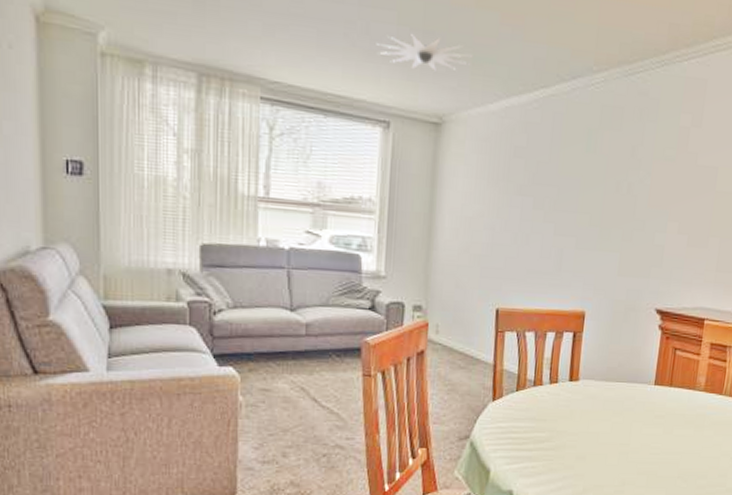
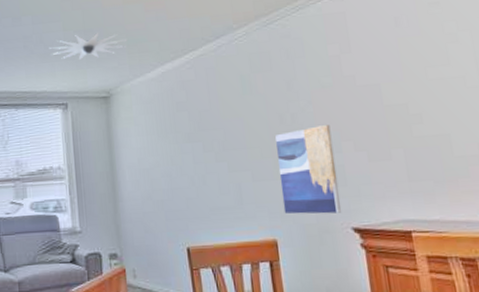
wall art: none [598,201,662,293] -> present [275,125,342,214]

